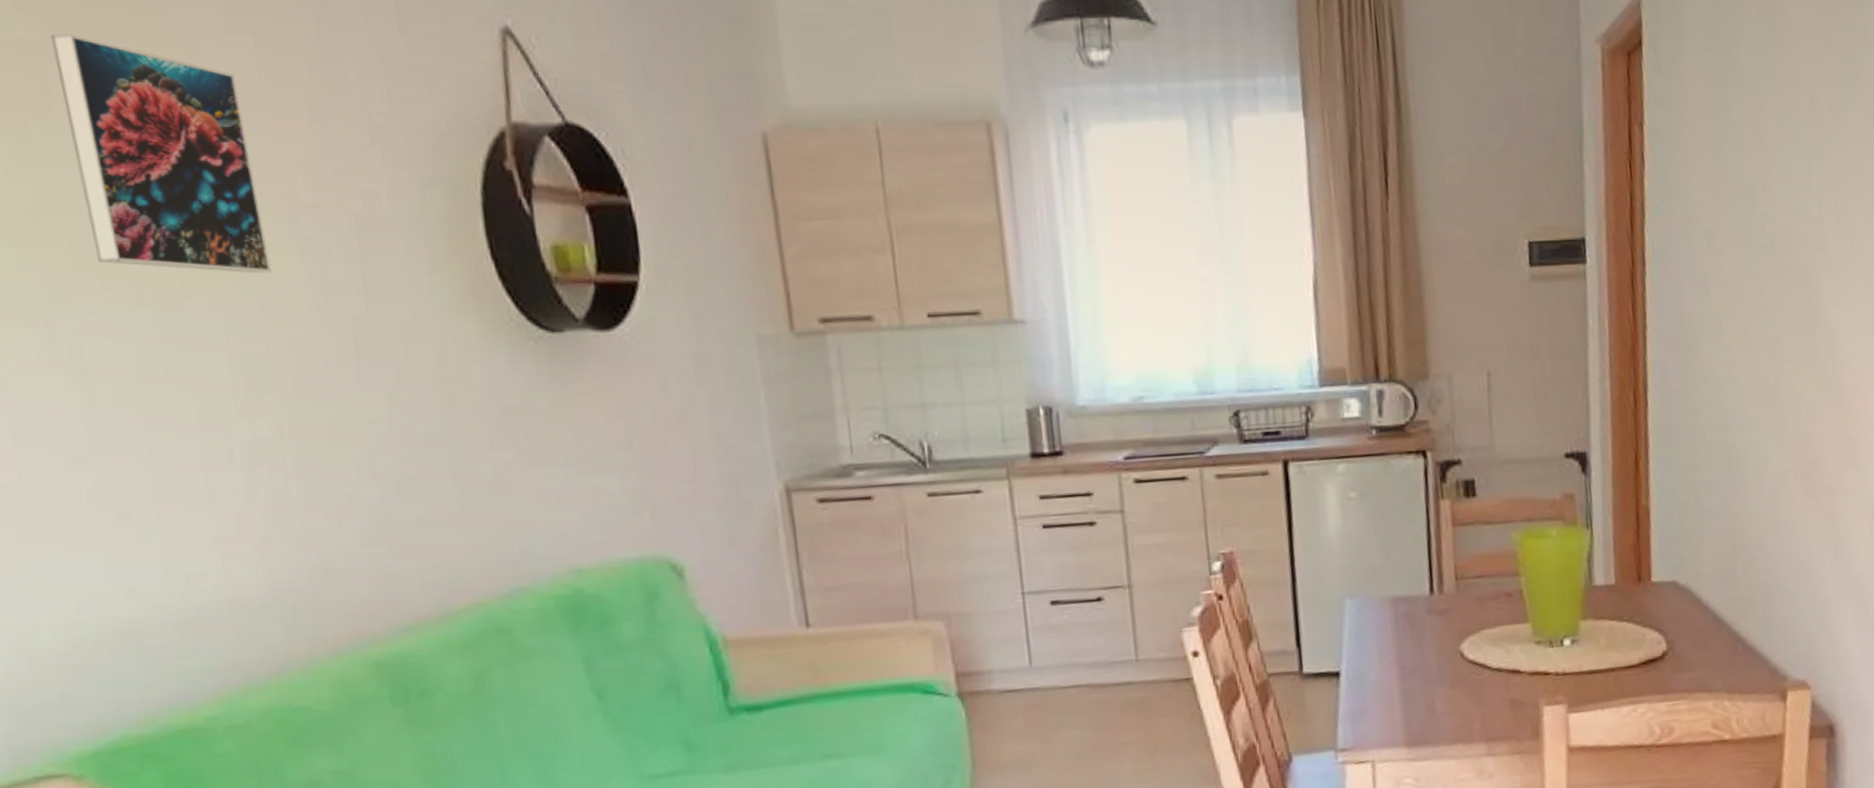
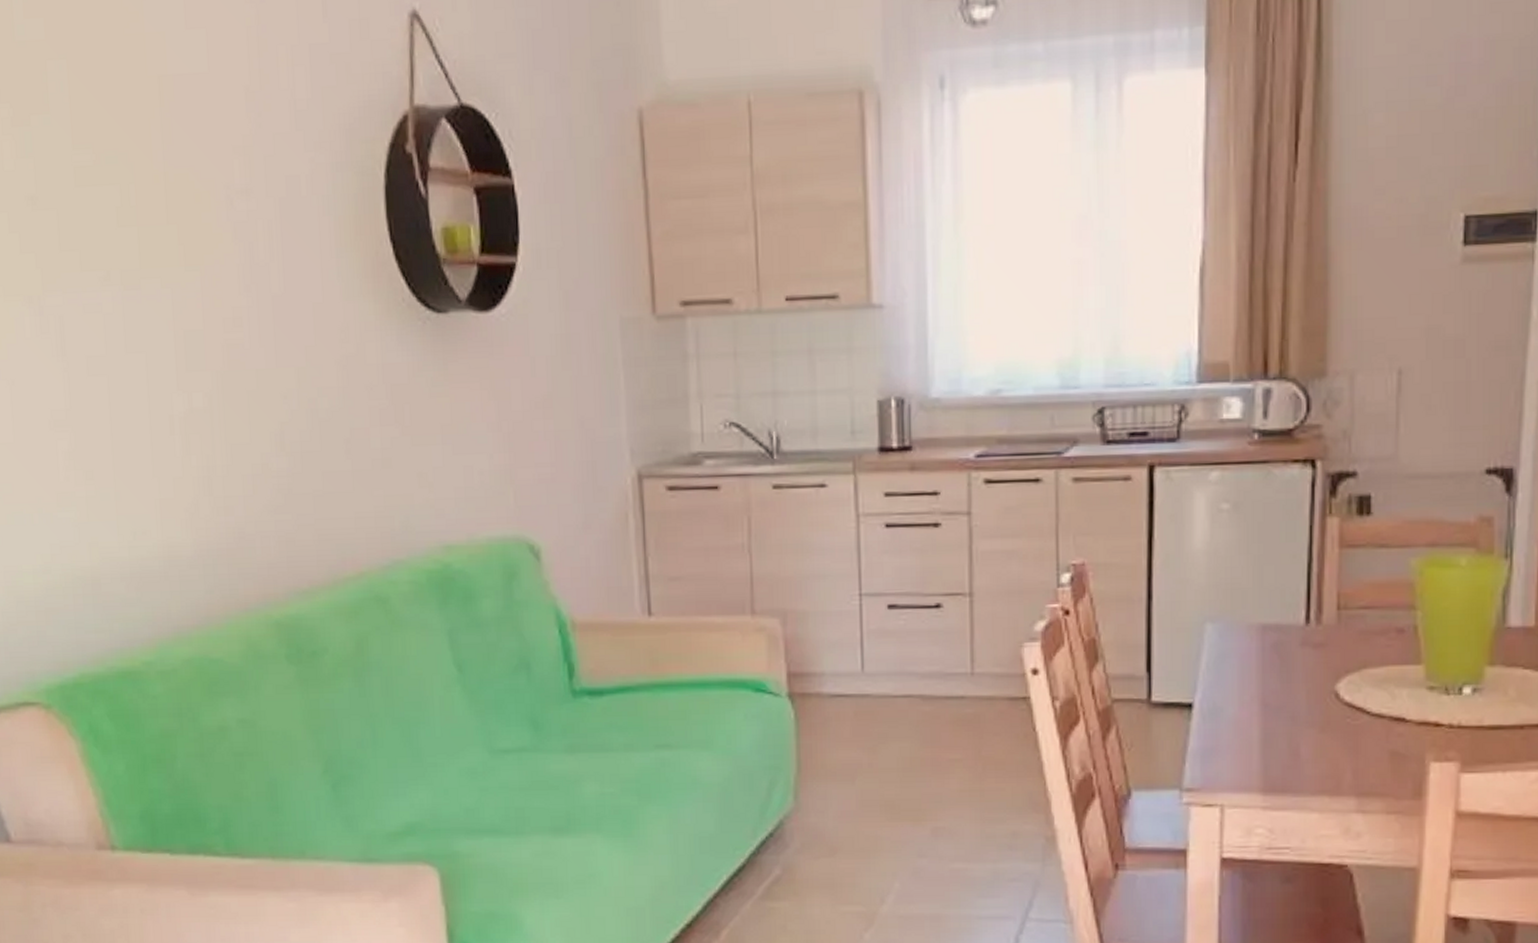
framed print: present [50,34,271,274] -> none [51,35,210,255]

